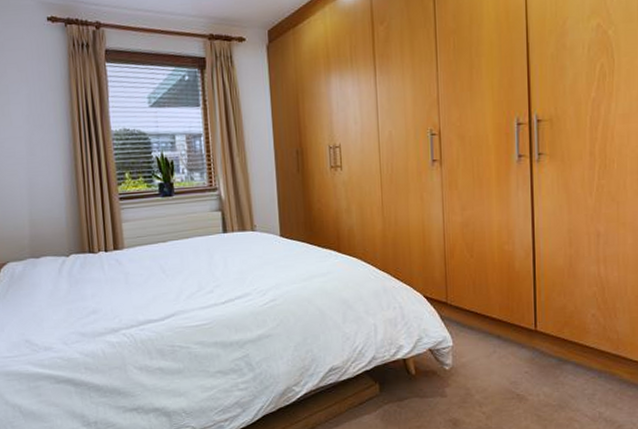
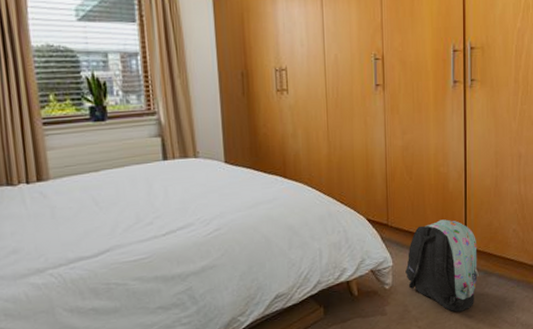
backpack: none [467,300,552,400] -> present [405,219,479,312]

